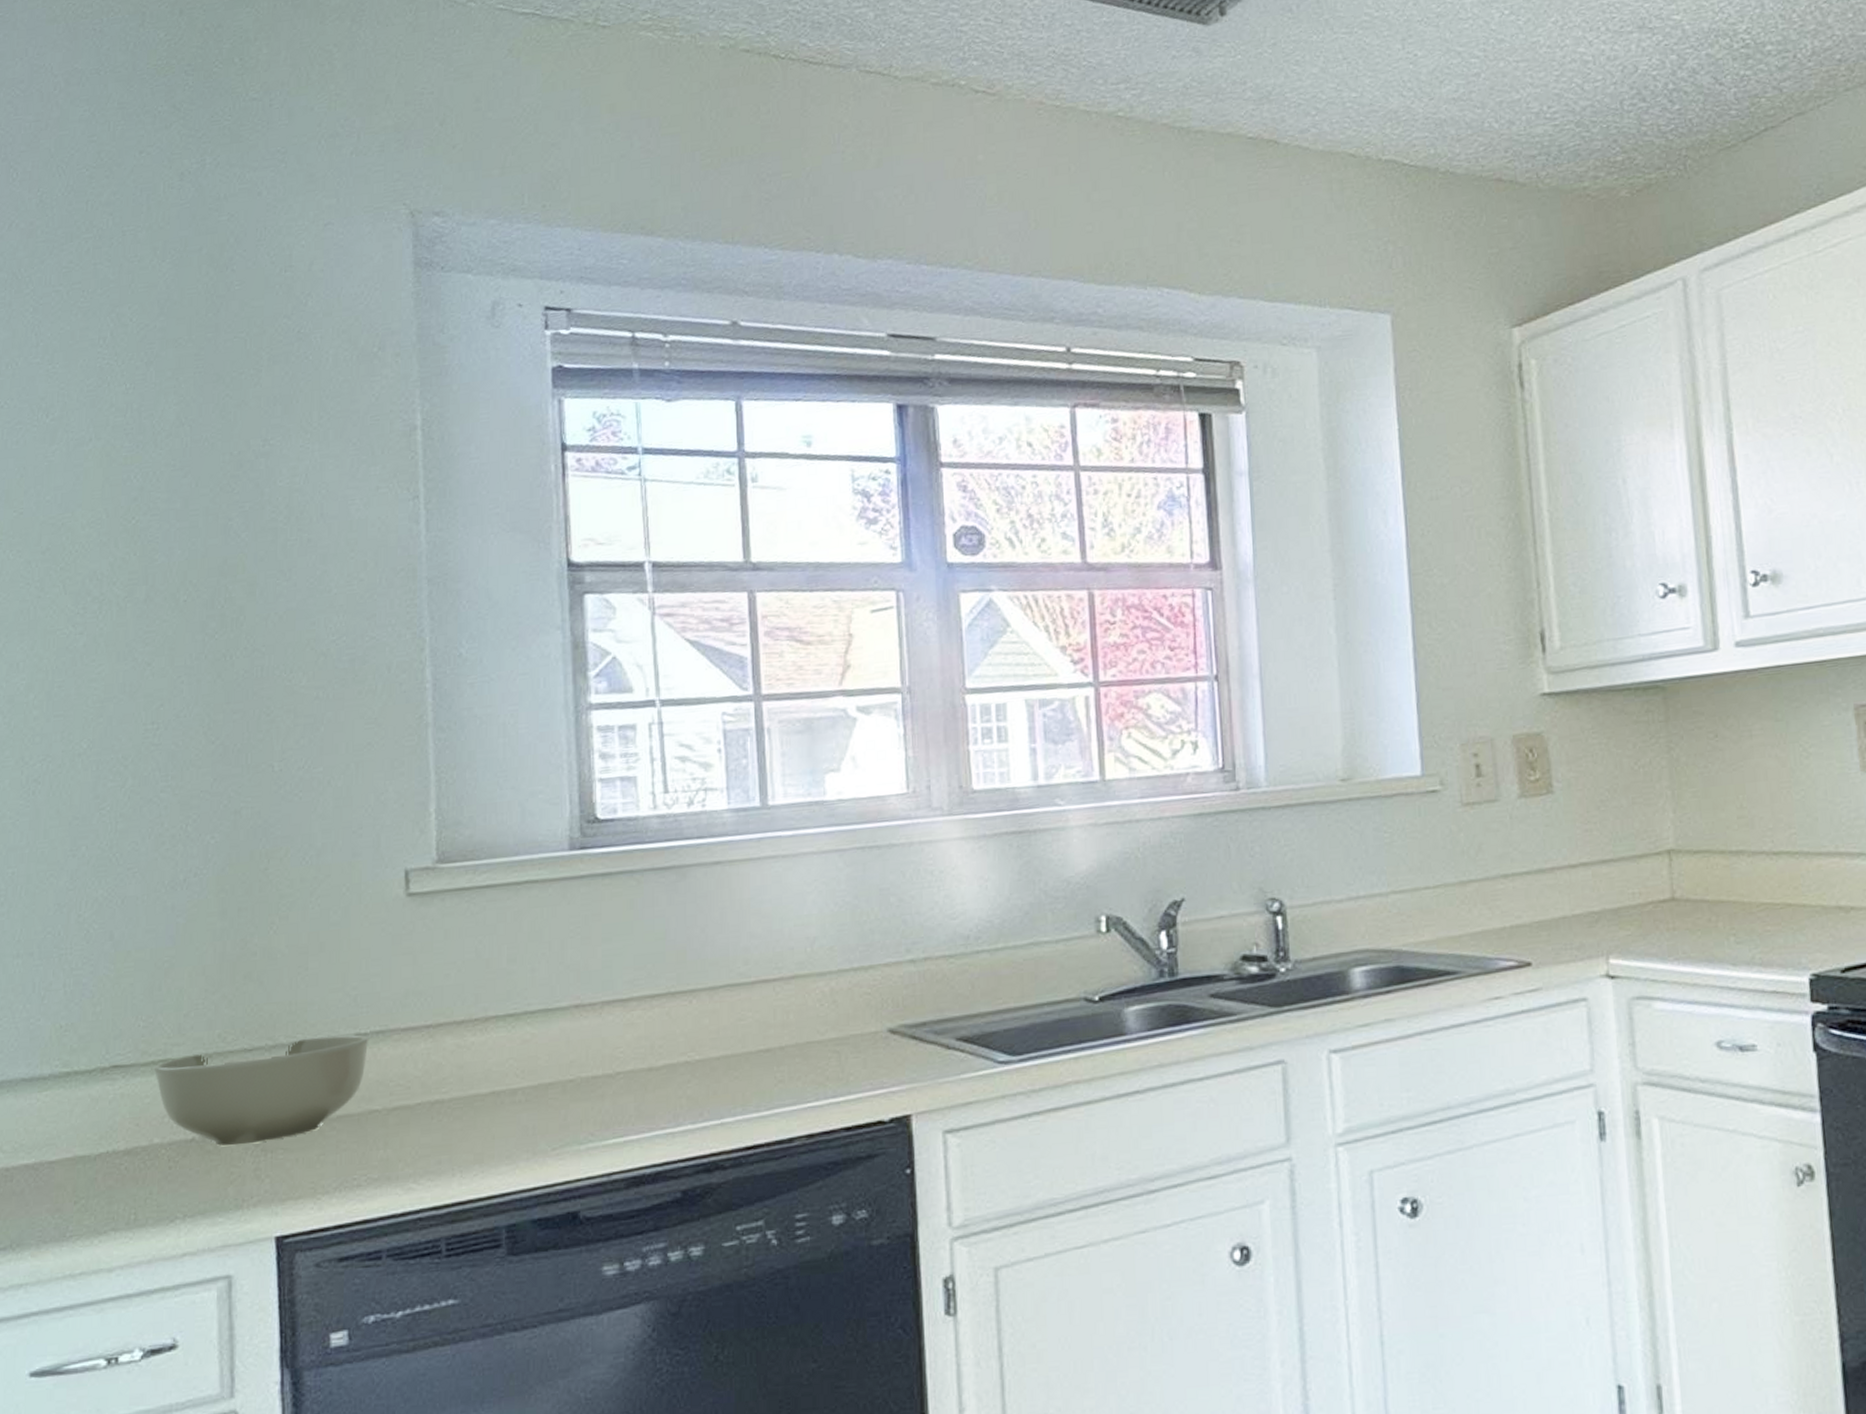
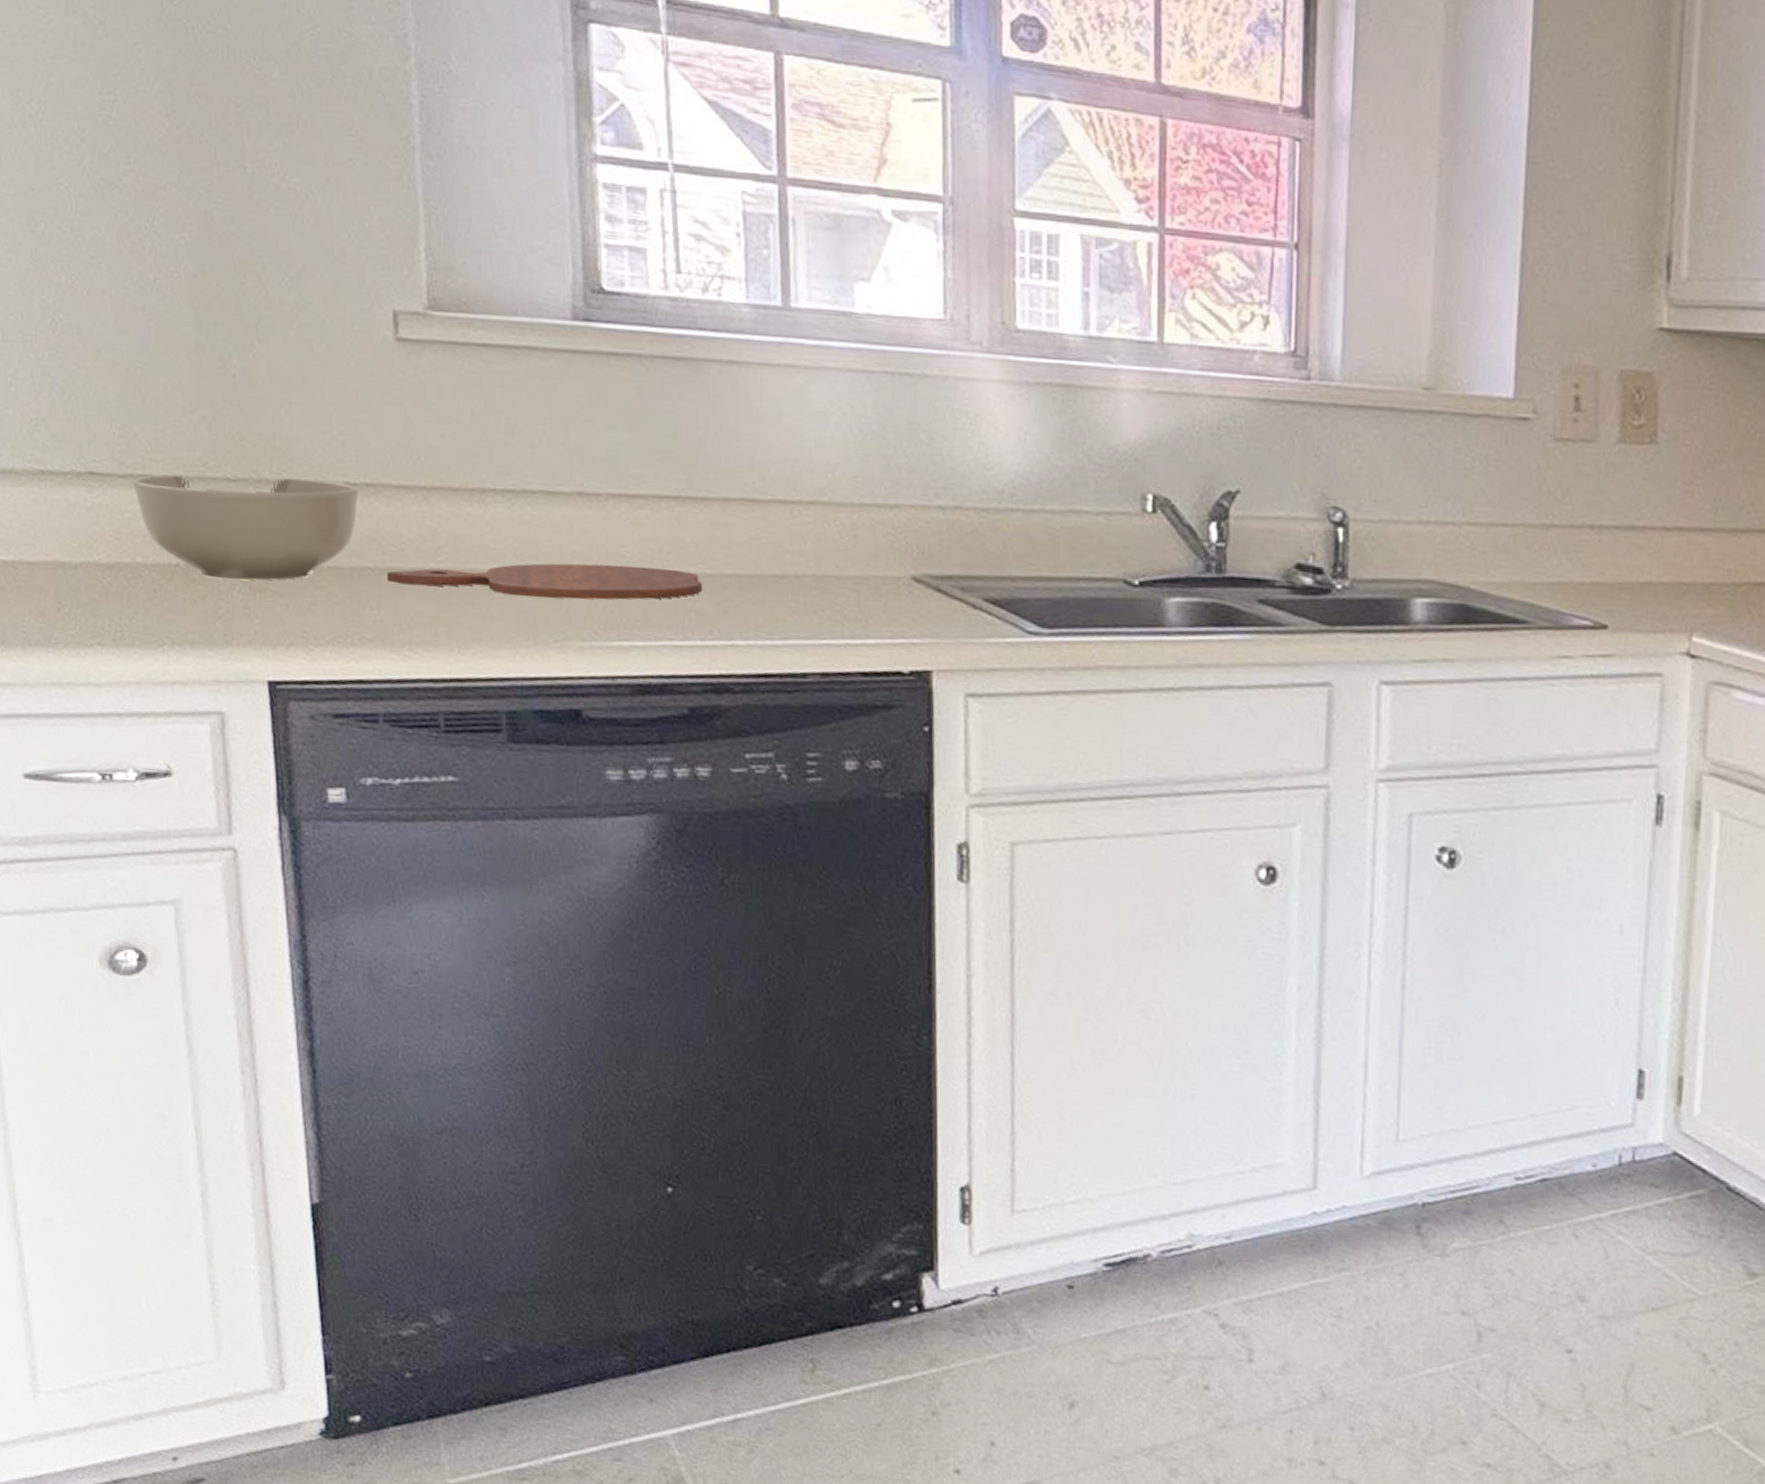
cutting board: none [393,1061,693,1121] -> present [386,563,703,600]

